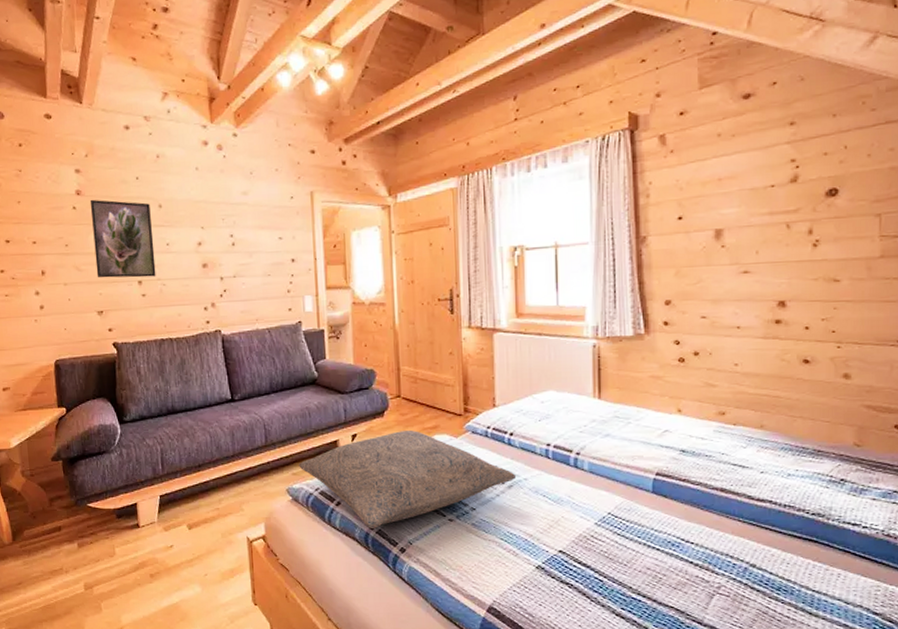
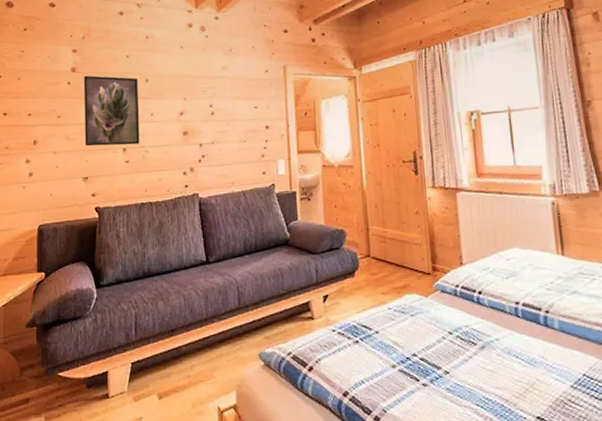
pillow: present [299,430,515,528] -> none [271,290,487,395]

